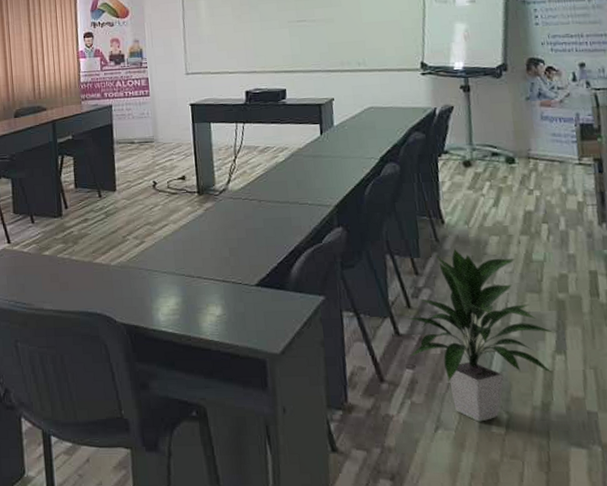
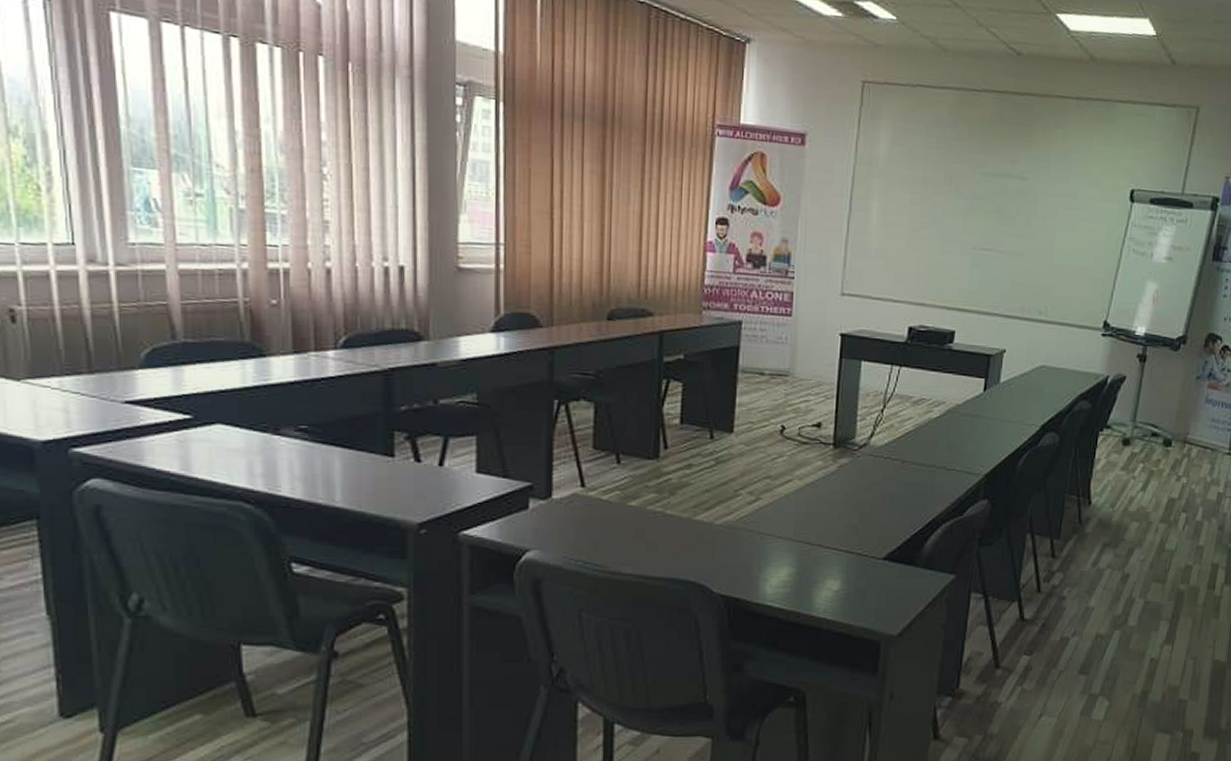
indoor plant: present [406,248,555,422] -> none [1031,531,1169,709]

